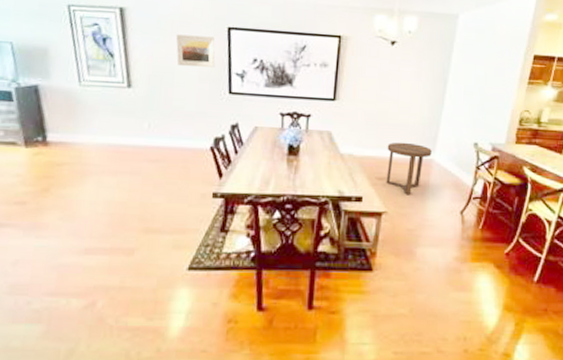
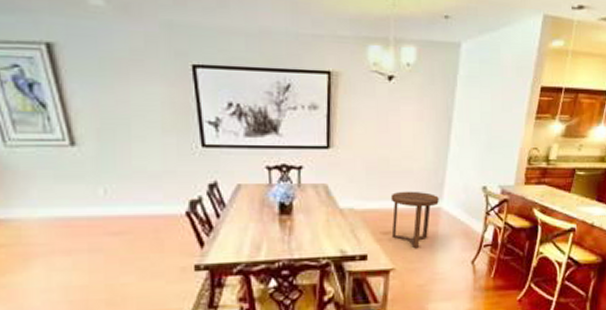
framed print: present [175,34,215,67] -> none [126,75,181,116]

